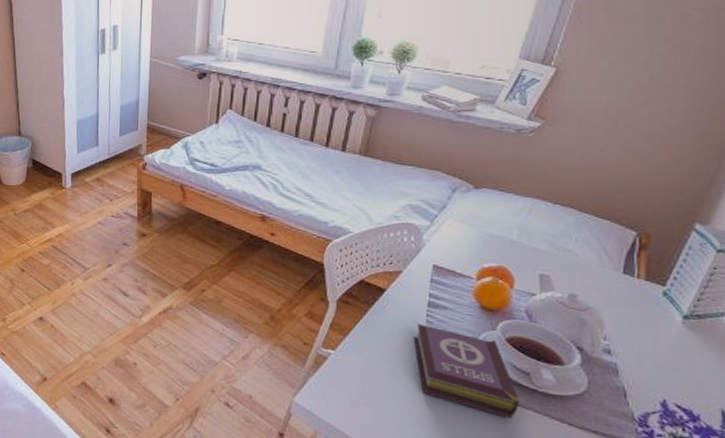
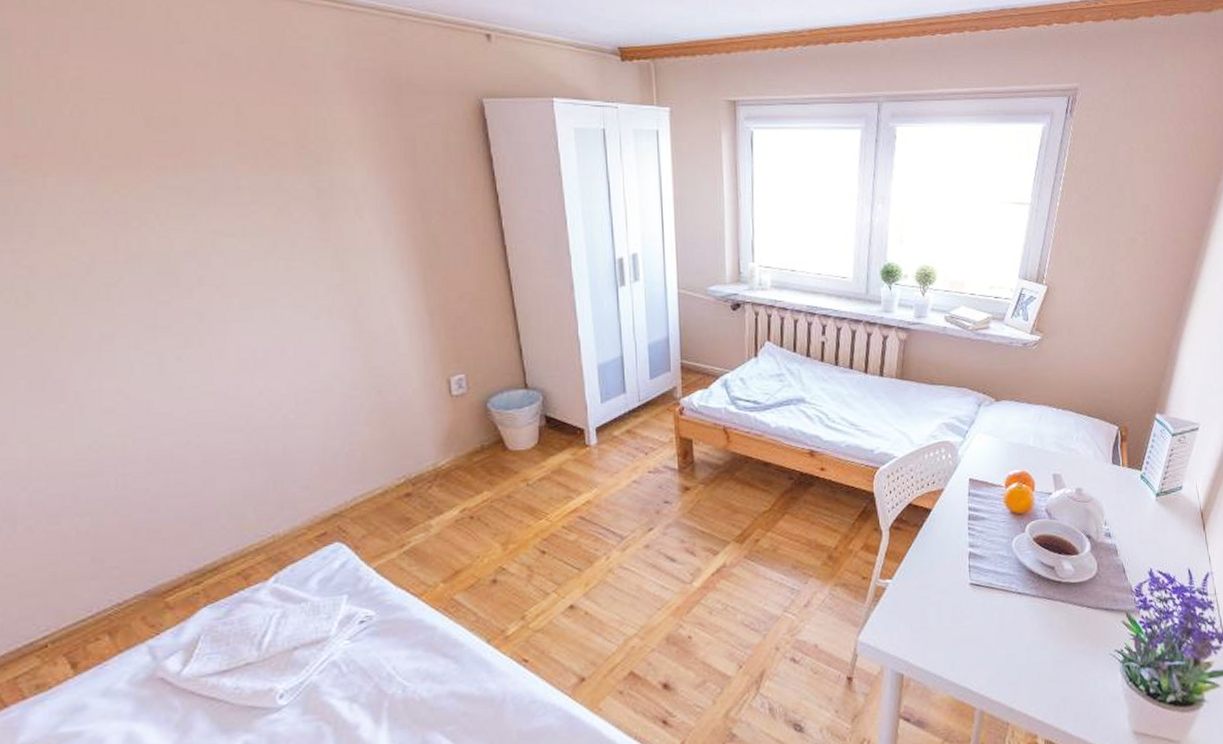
book: present [413,323,519,418] -> none [959,538,1049,613]

